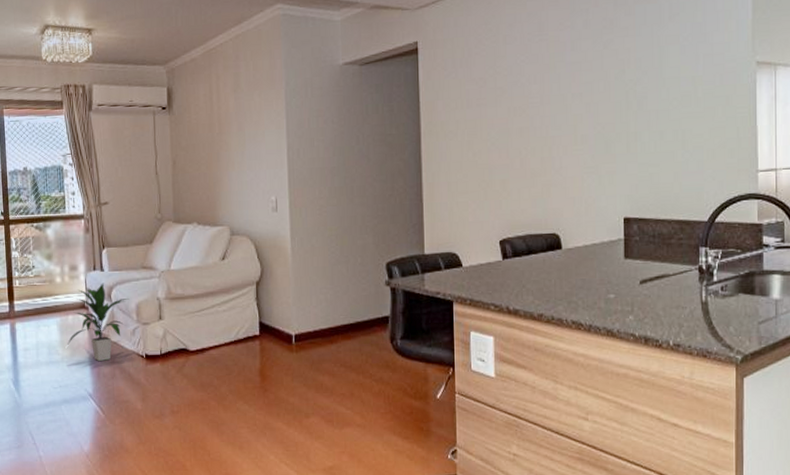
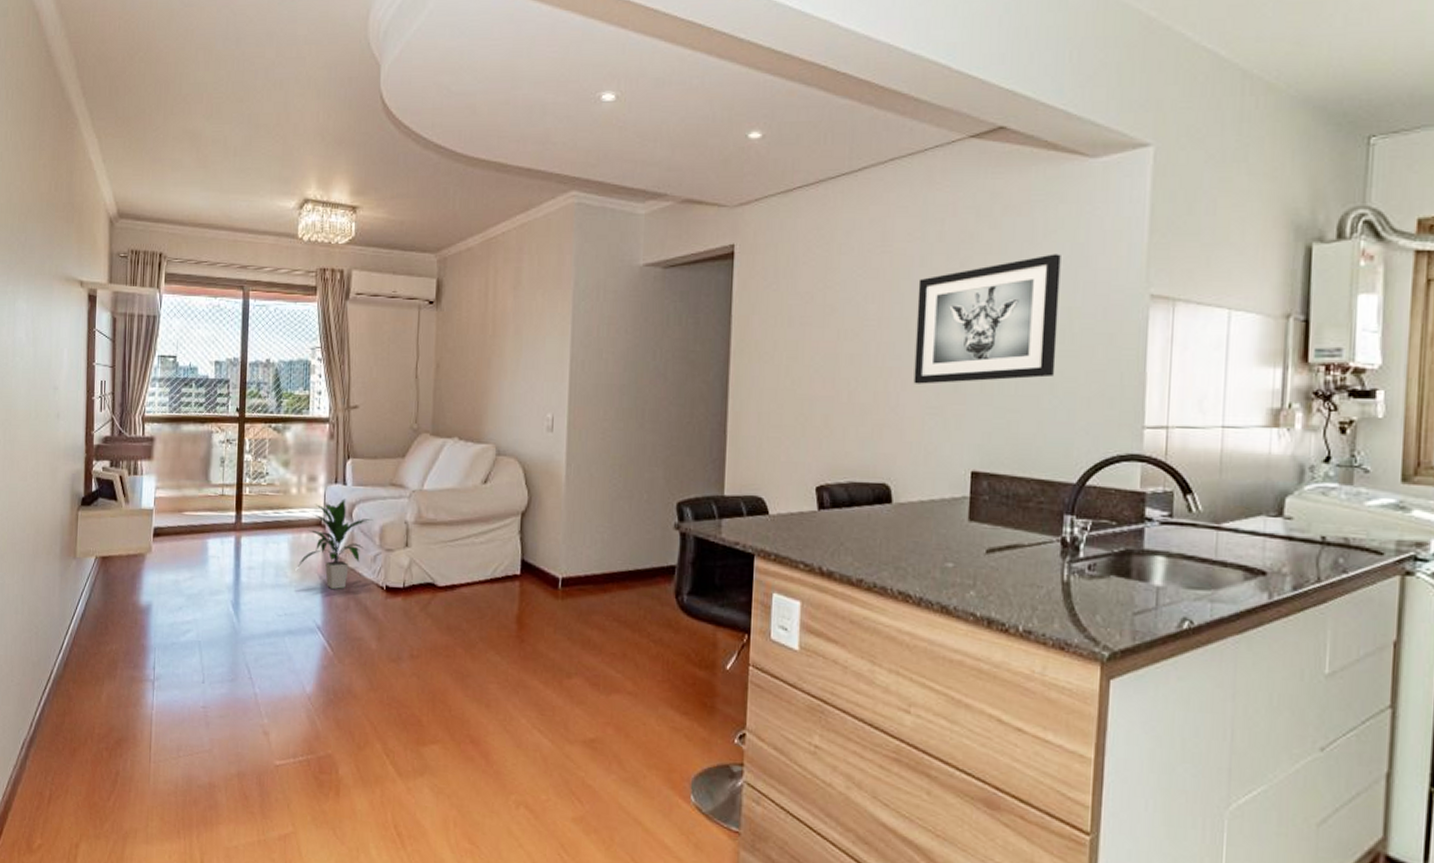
wall art: none [571,32,685,149] -> present [913,254,1061,384]

